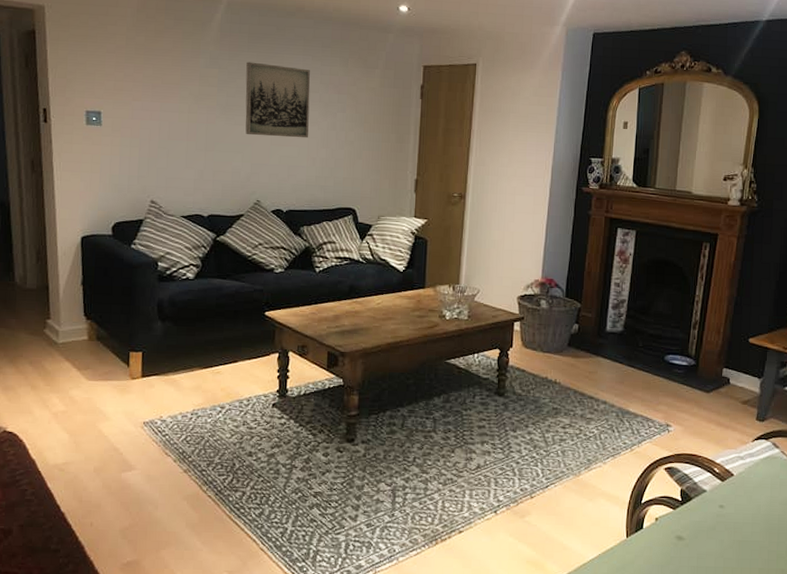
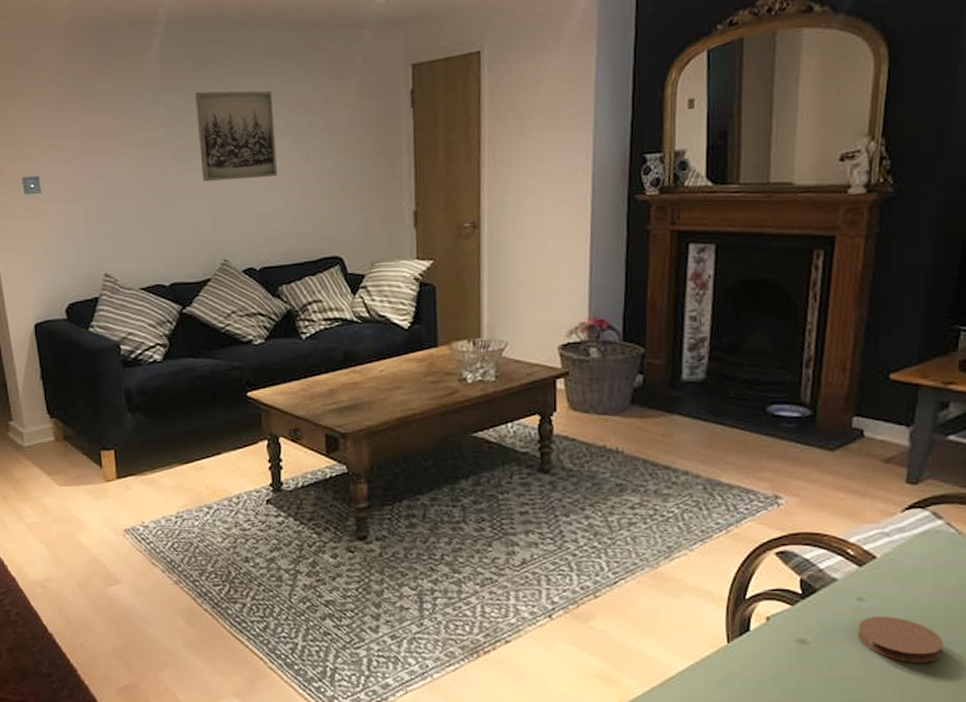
coaster: none [718,519,776,557] -> present [857,615,944,663]

